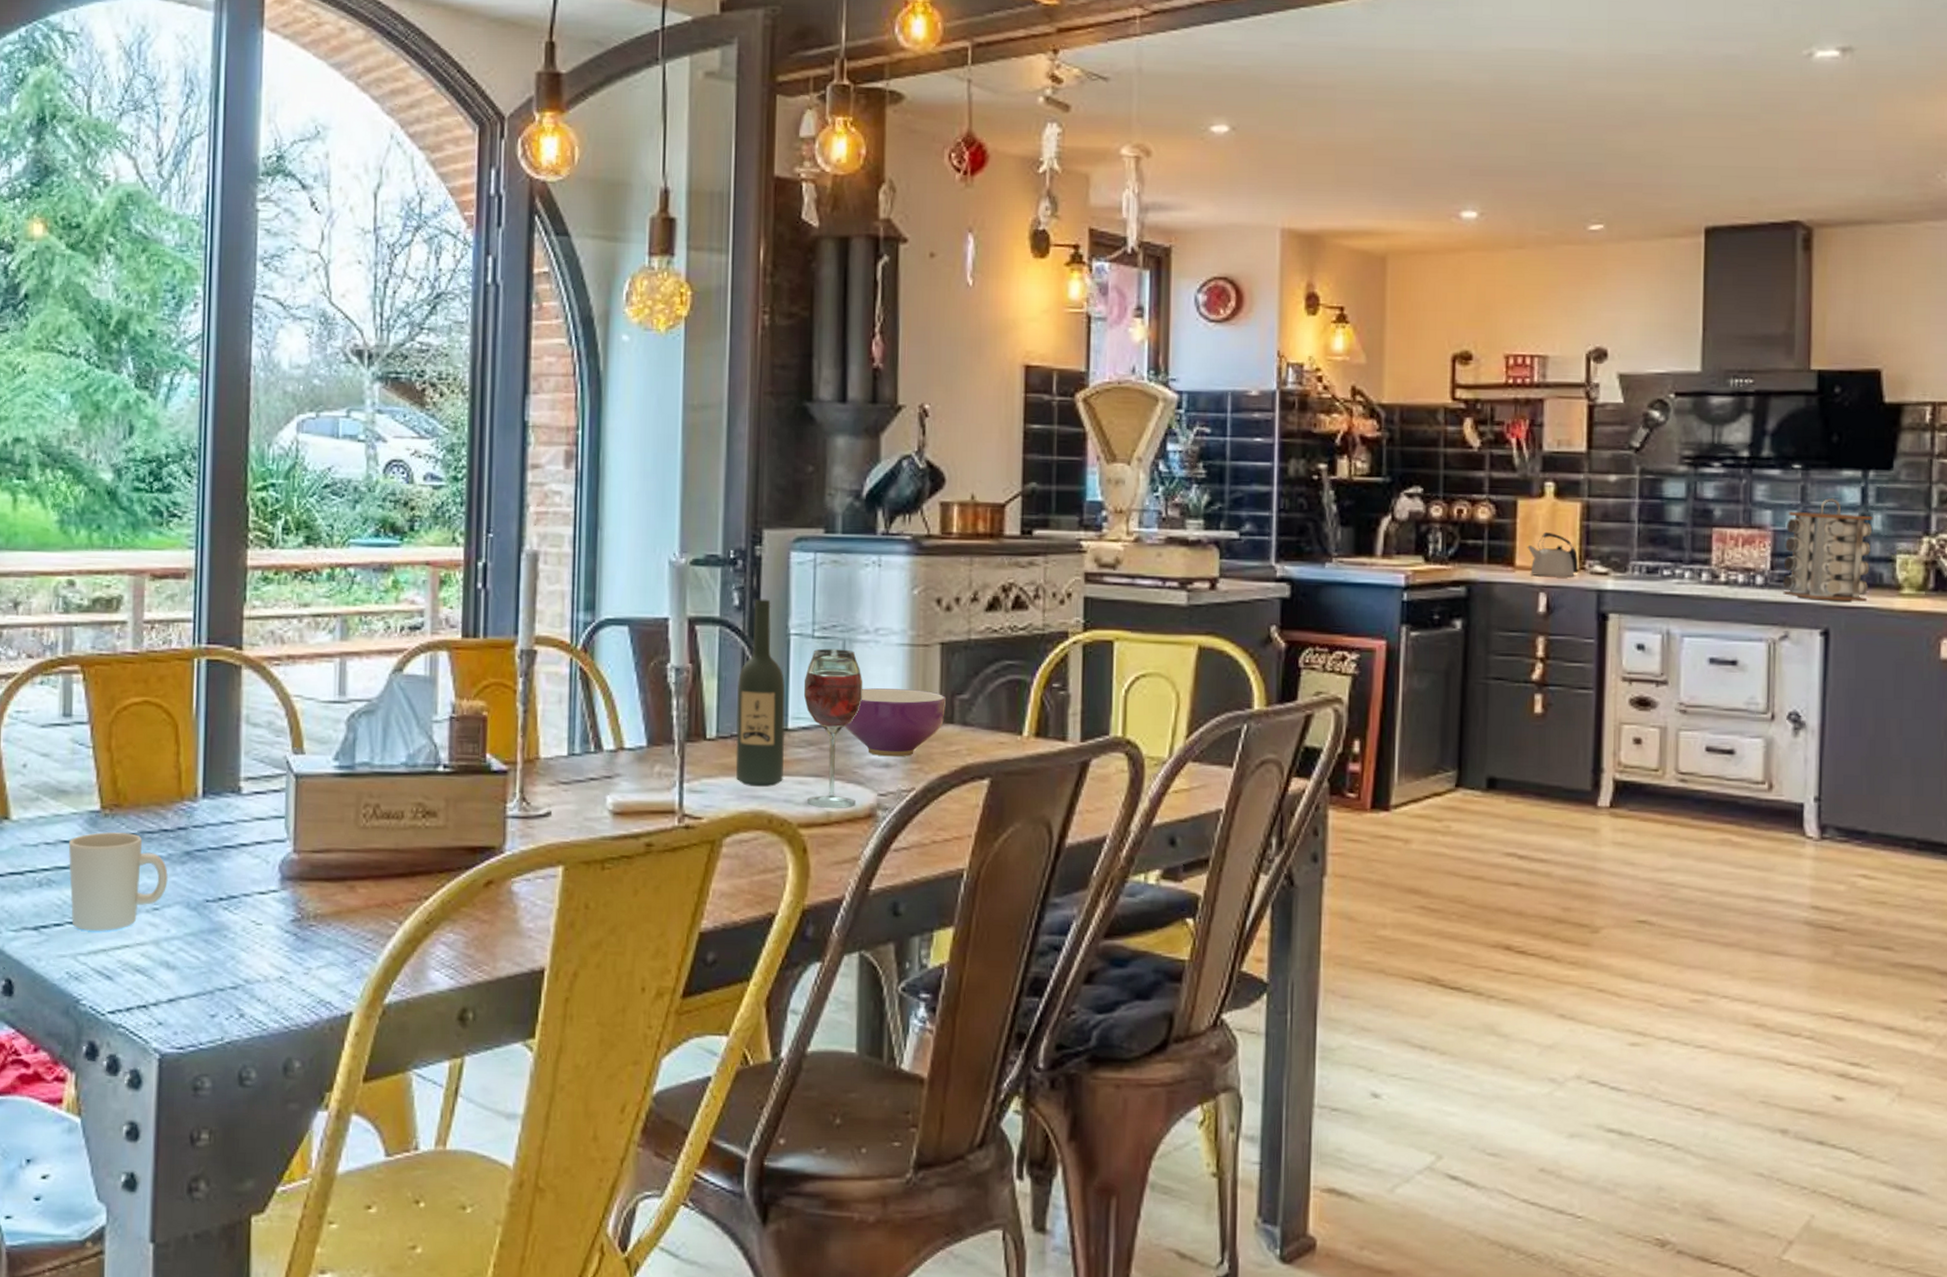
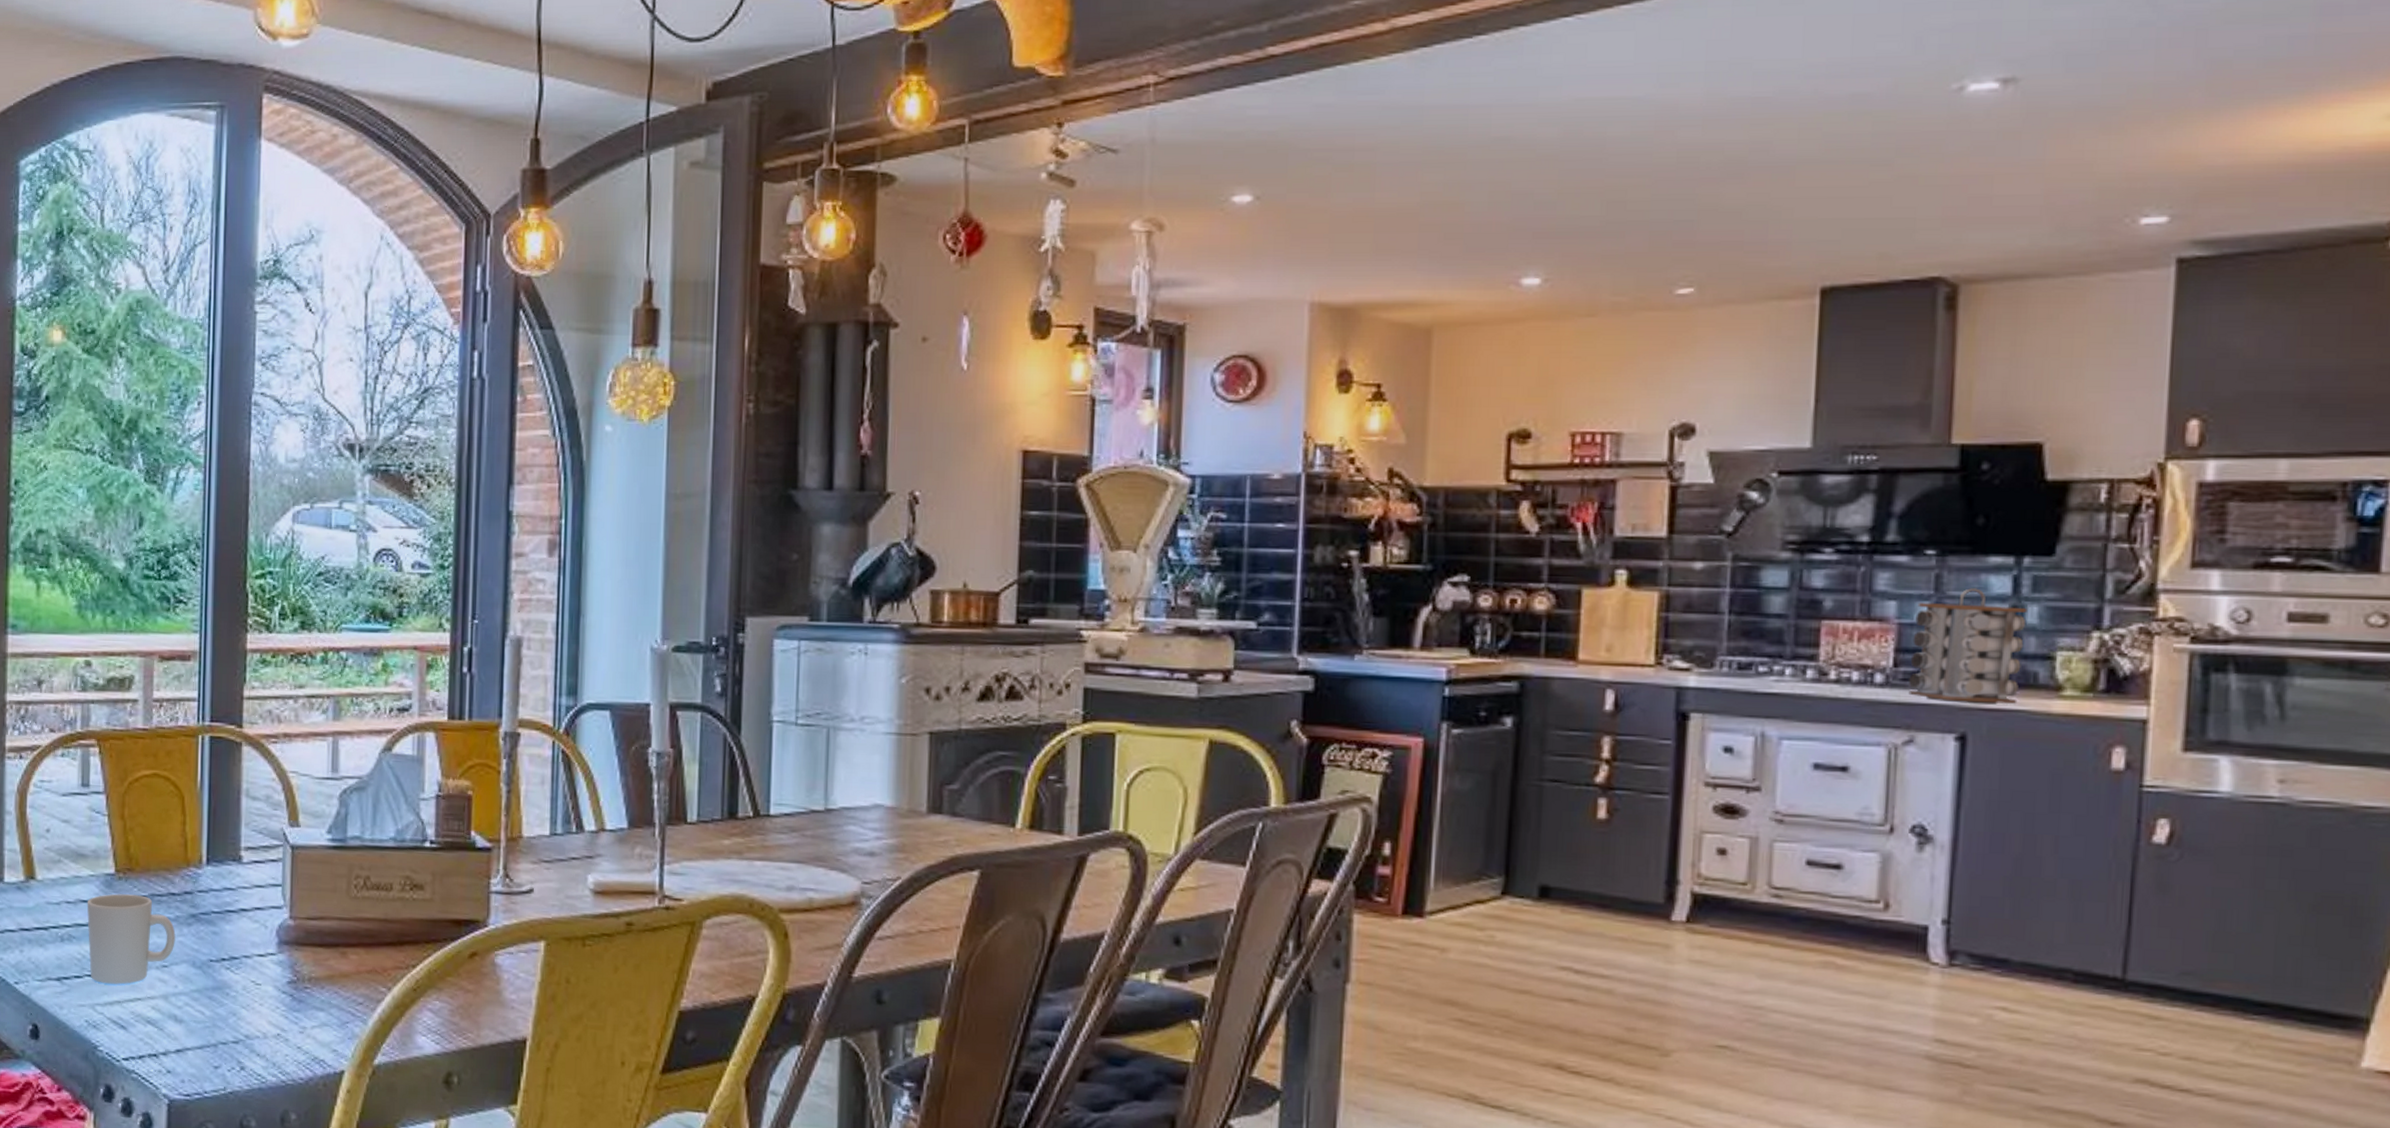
wine bottle: present [735,599,785,788] -> none [716,686,768,872]
wineglass: present [803,648,863,809] -> none [786,736,848,896]
bowl: present [844,688,947,757] -> none [828,776,935,846]
kettle: present [1527,531,1579,579] -> none [1592,623,1655,675]

